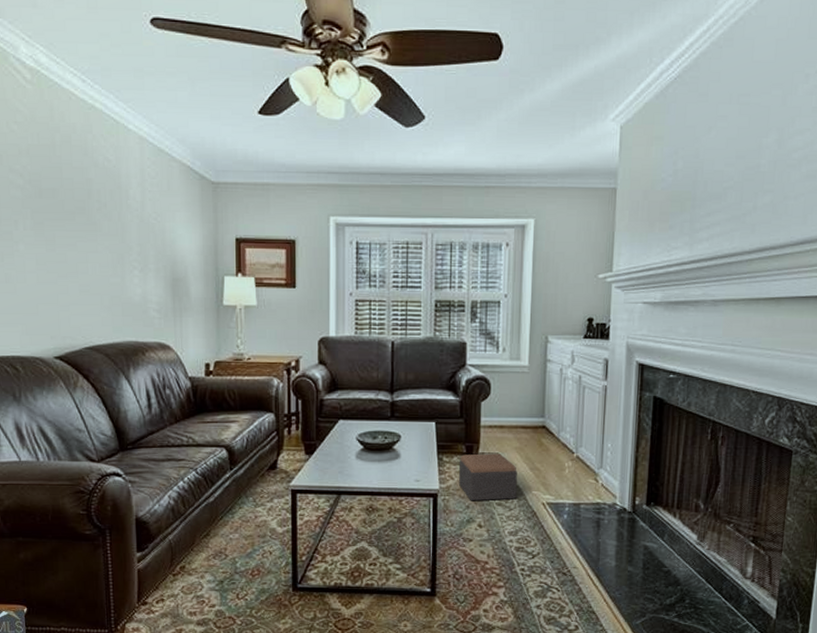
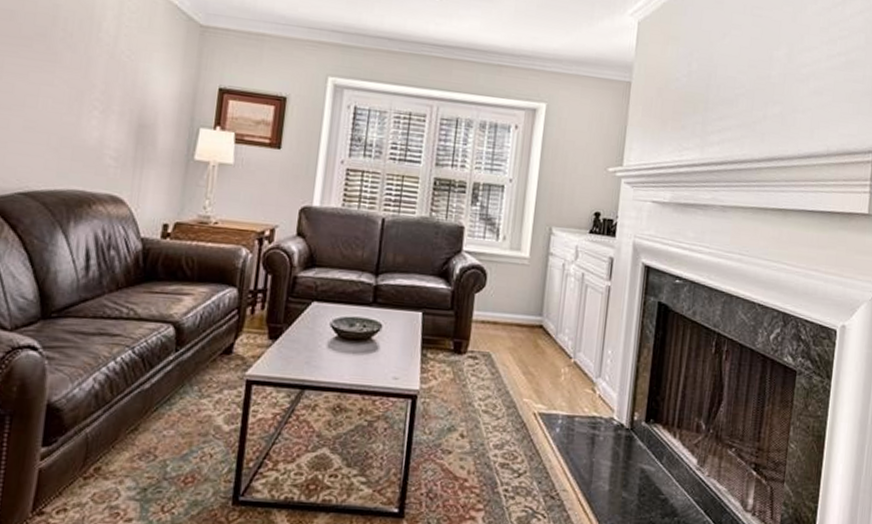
footstool: present [459,453,517,501] -> none [442,351,509,407]

